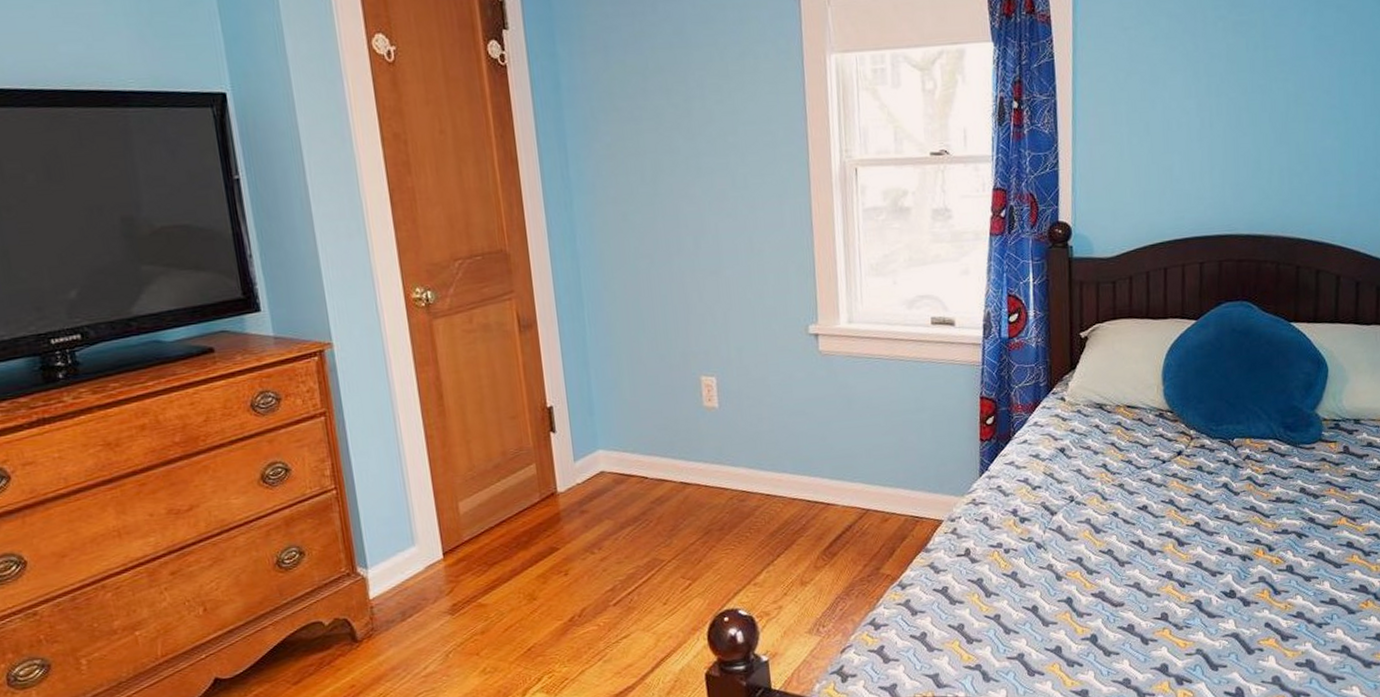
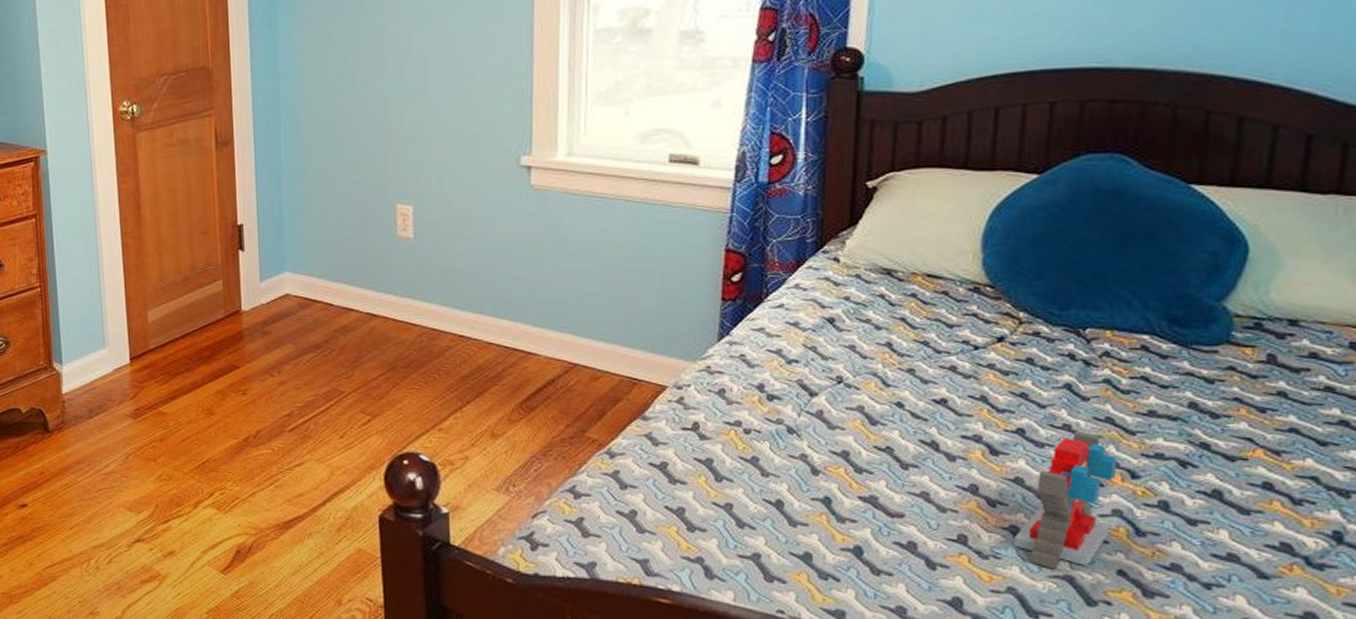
dinosaur toy: none [1198,519,1260,630] -> present [1013,431,1117,569]

